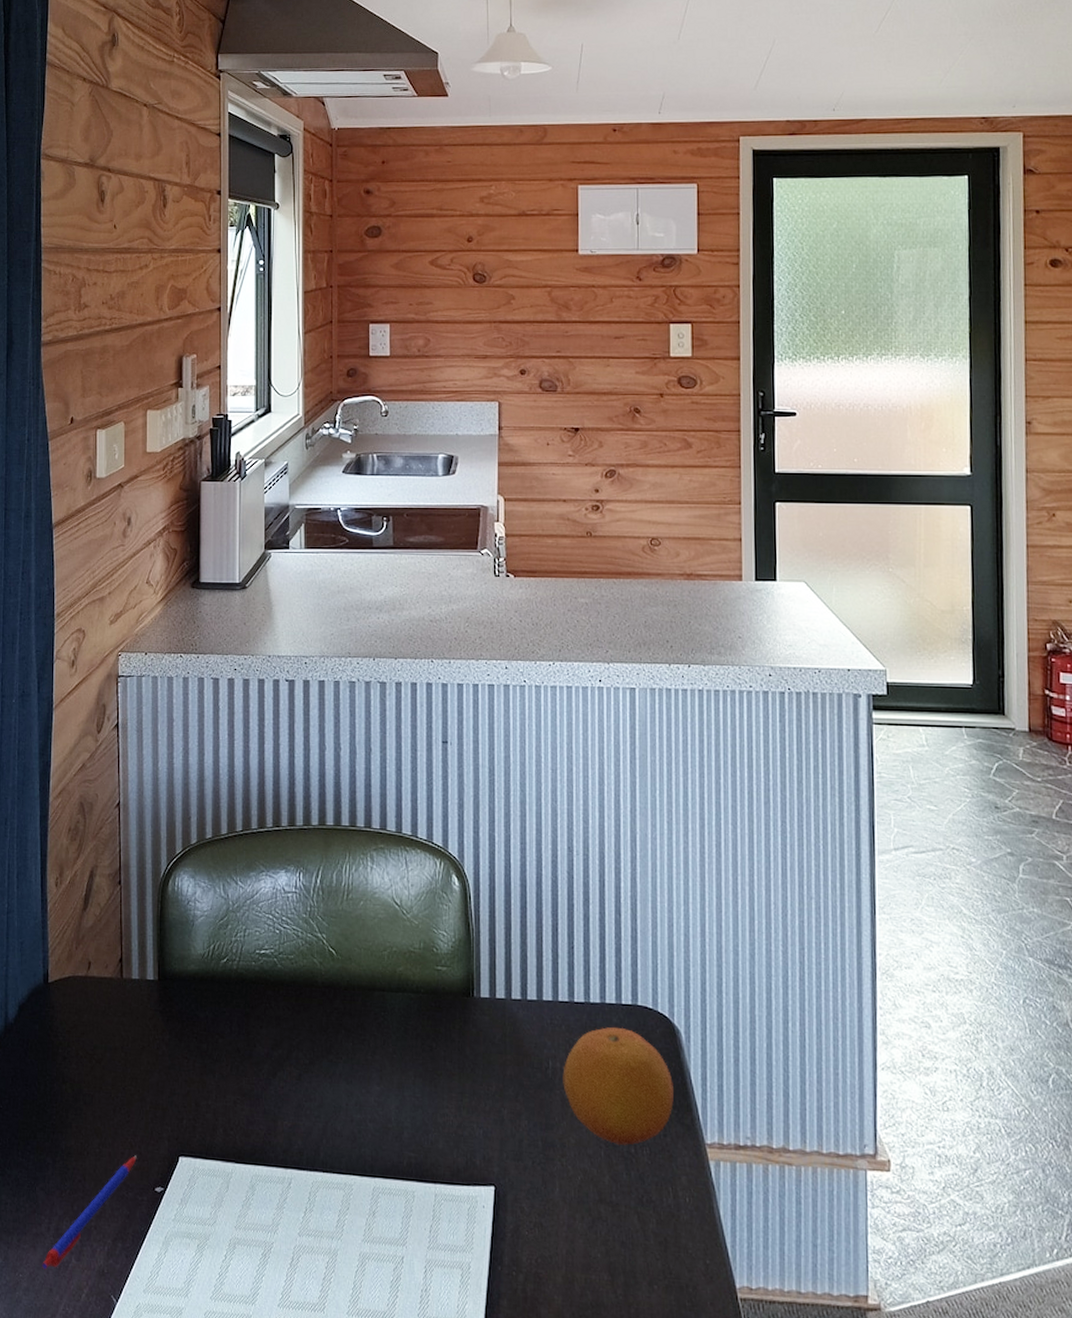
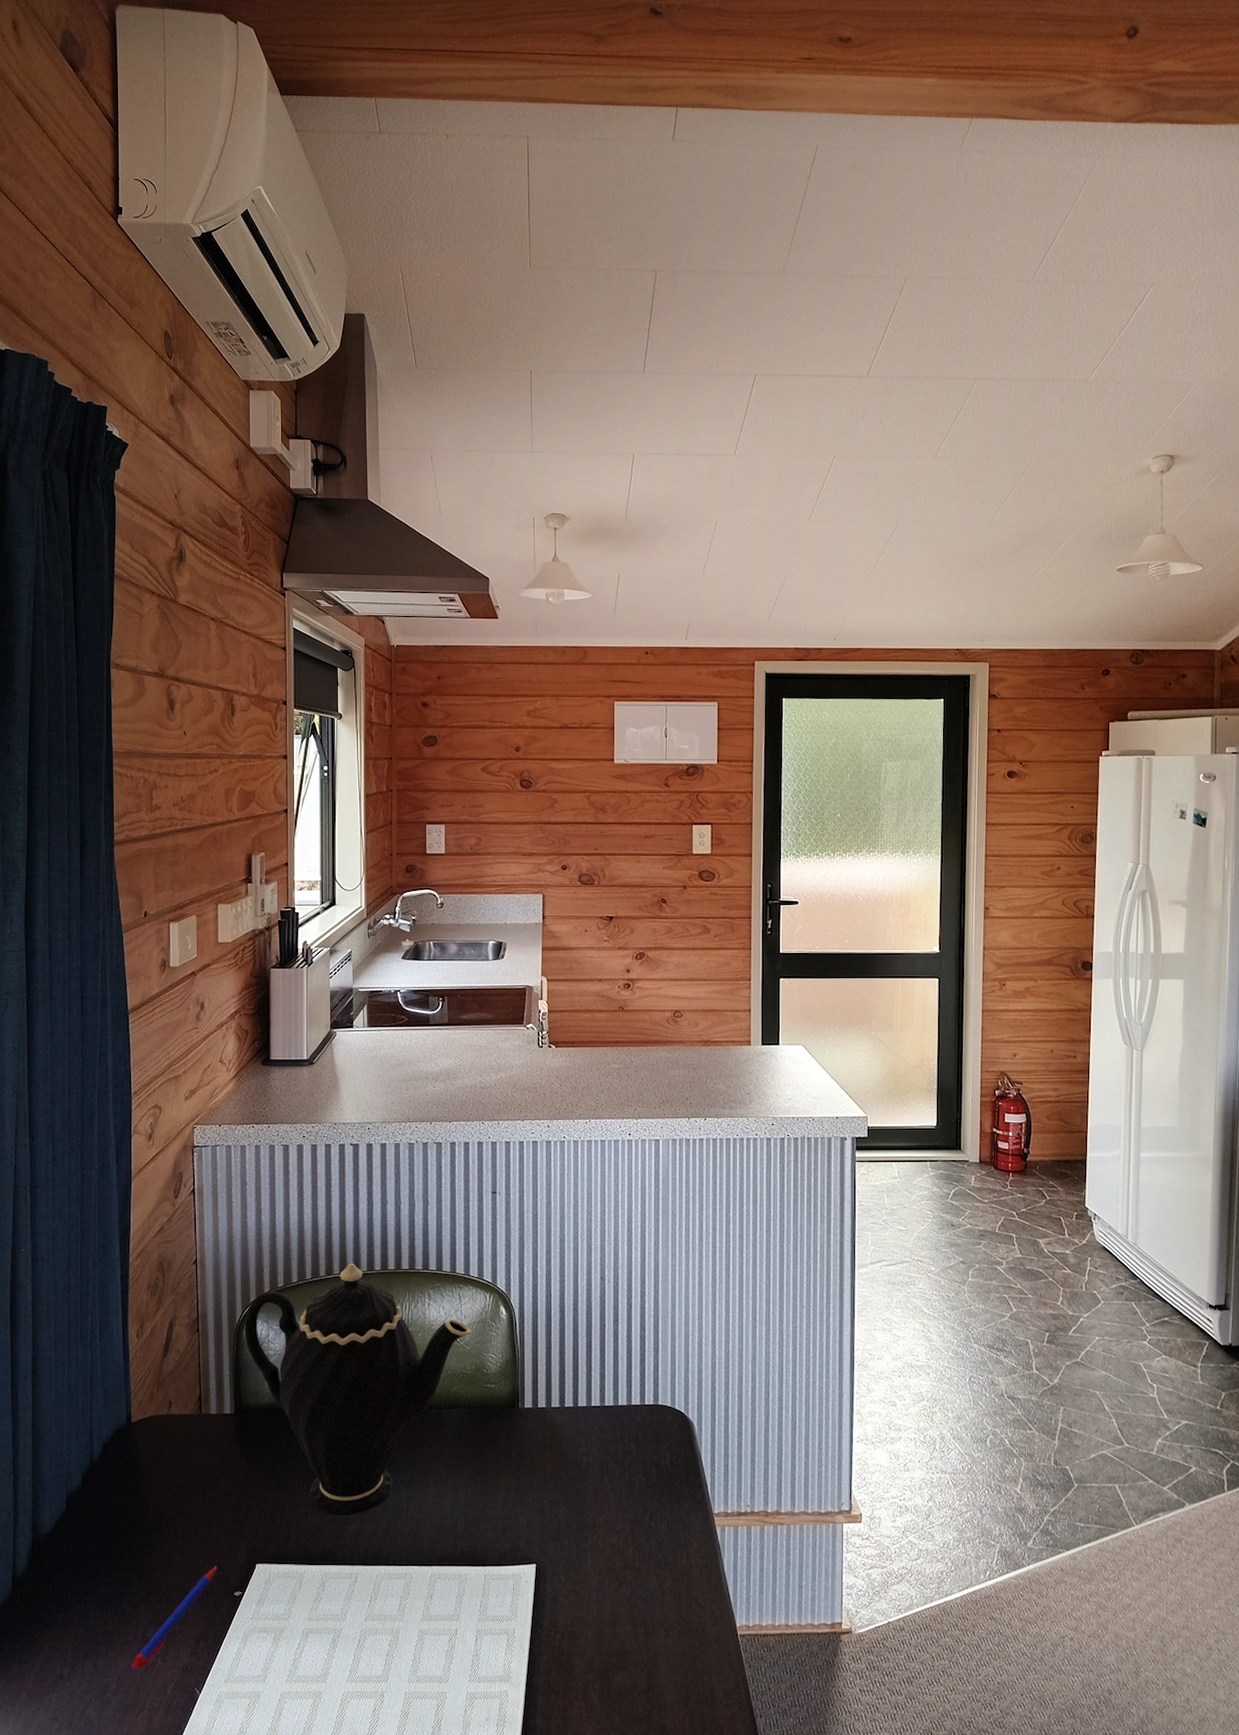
teapot: none [169,816,419,1110] -> present [244,1264,471,1516]
fruit: present [563,1027,675,1146] -> none [595,1425,688,1522]

